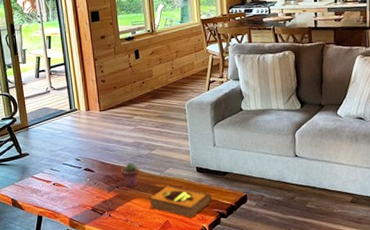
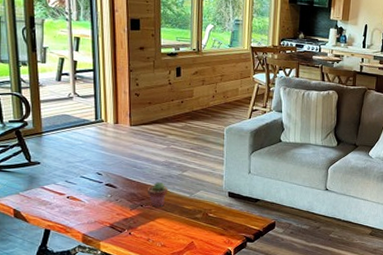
hardback book: present [149,185,212,218] -> none [174,207,240,241]

